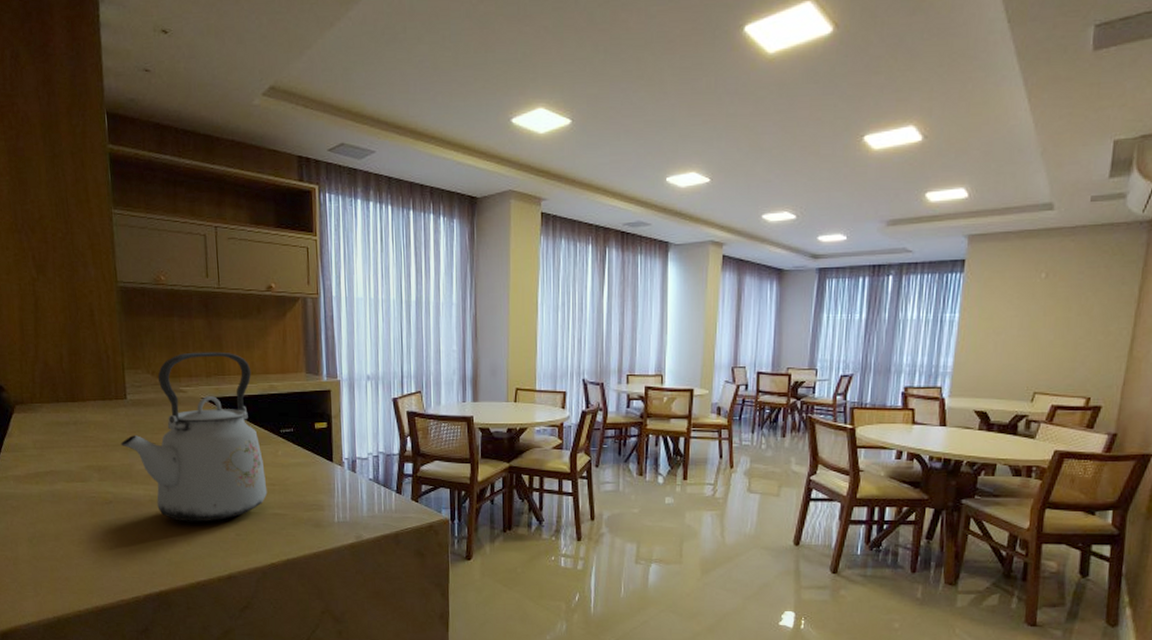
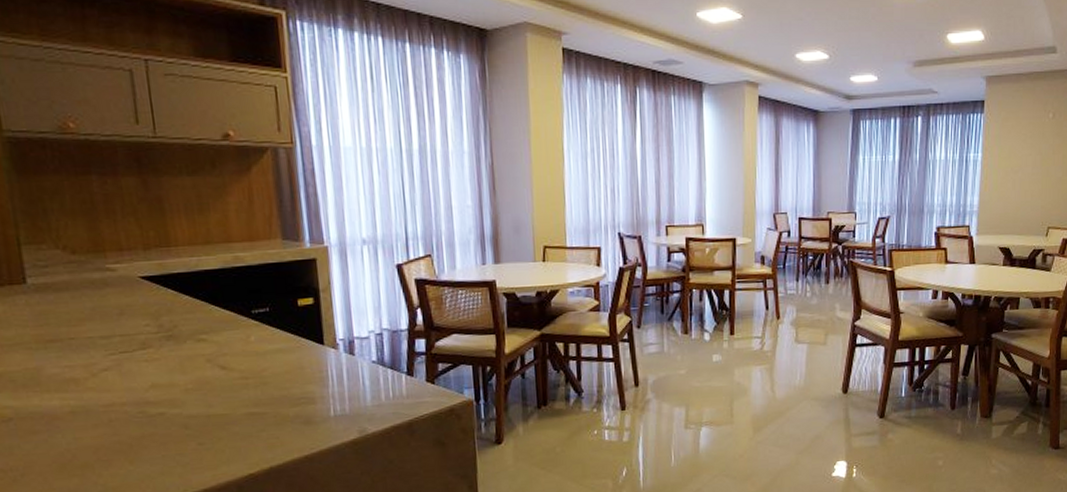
kettle: present [120,352,268,522] -> none [21,217,239,435]

